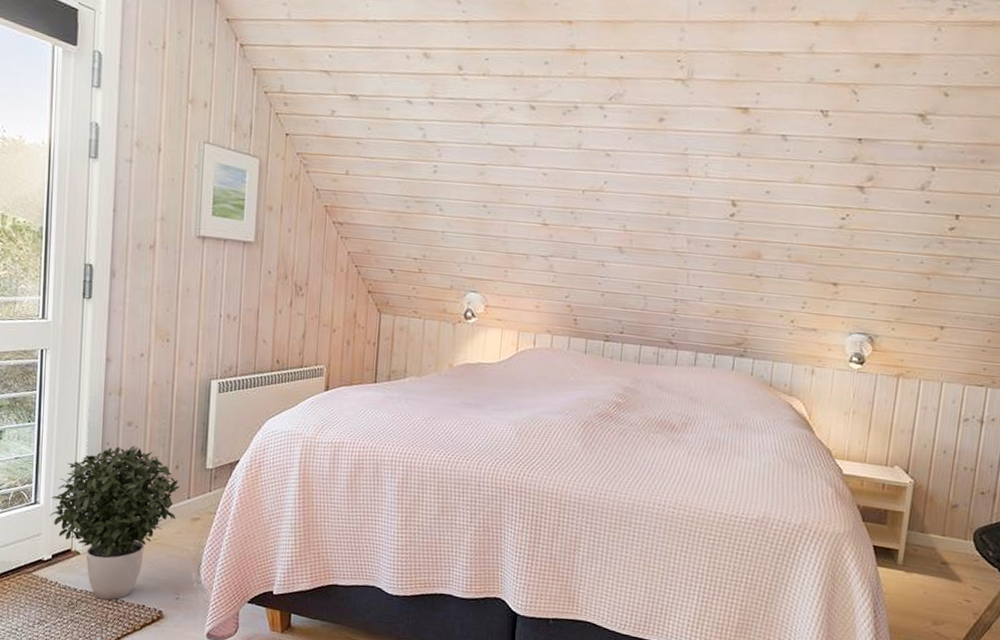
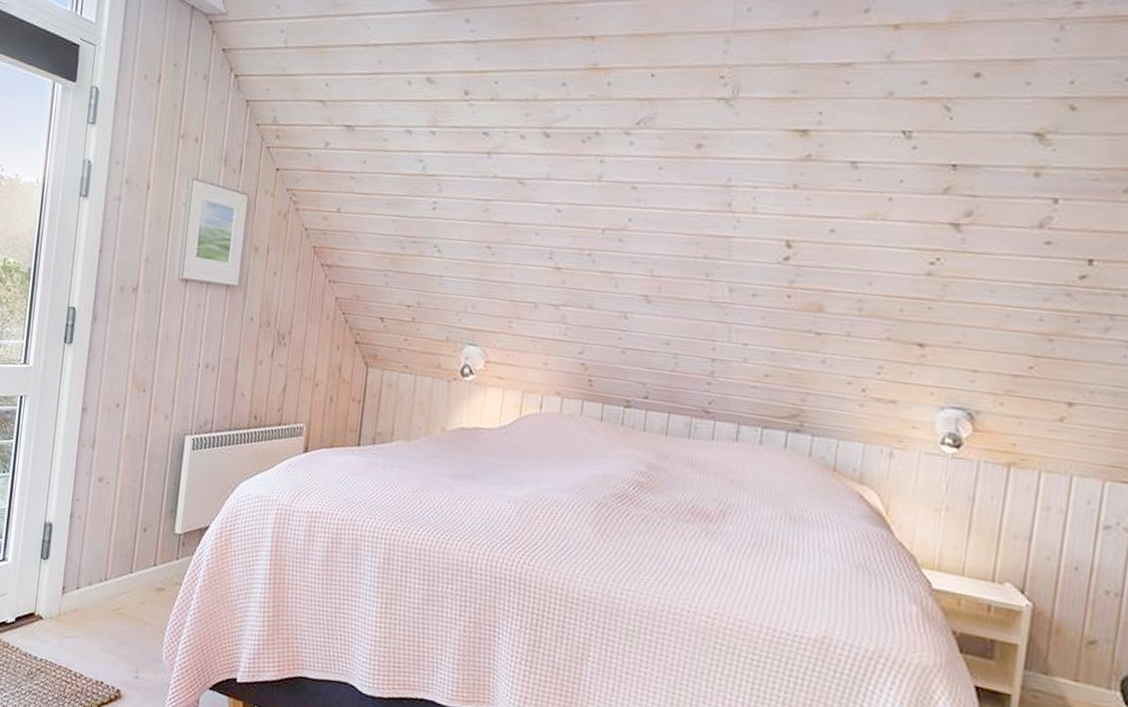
potted plant: present [49,445,180,600] -> none [16,503,147,673]

